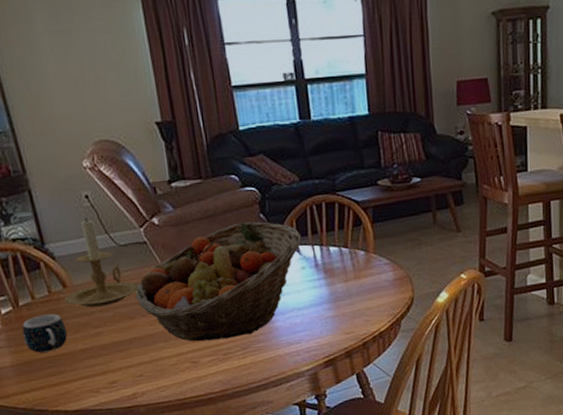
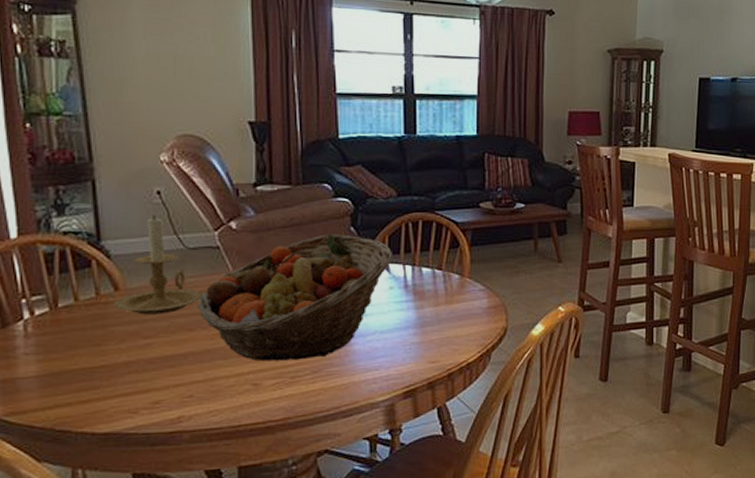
mug: present [22,314,68,353] -> none [56,319,111,363]

